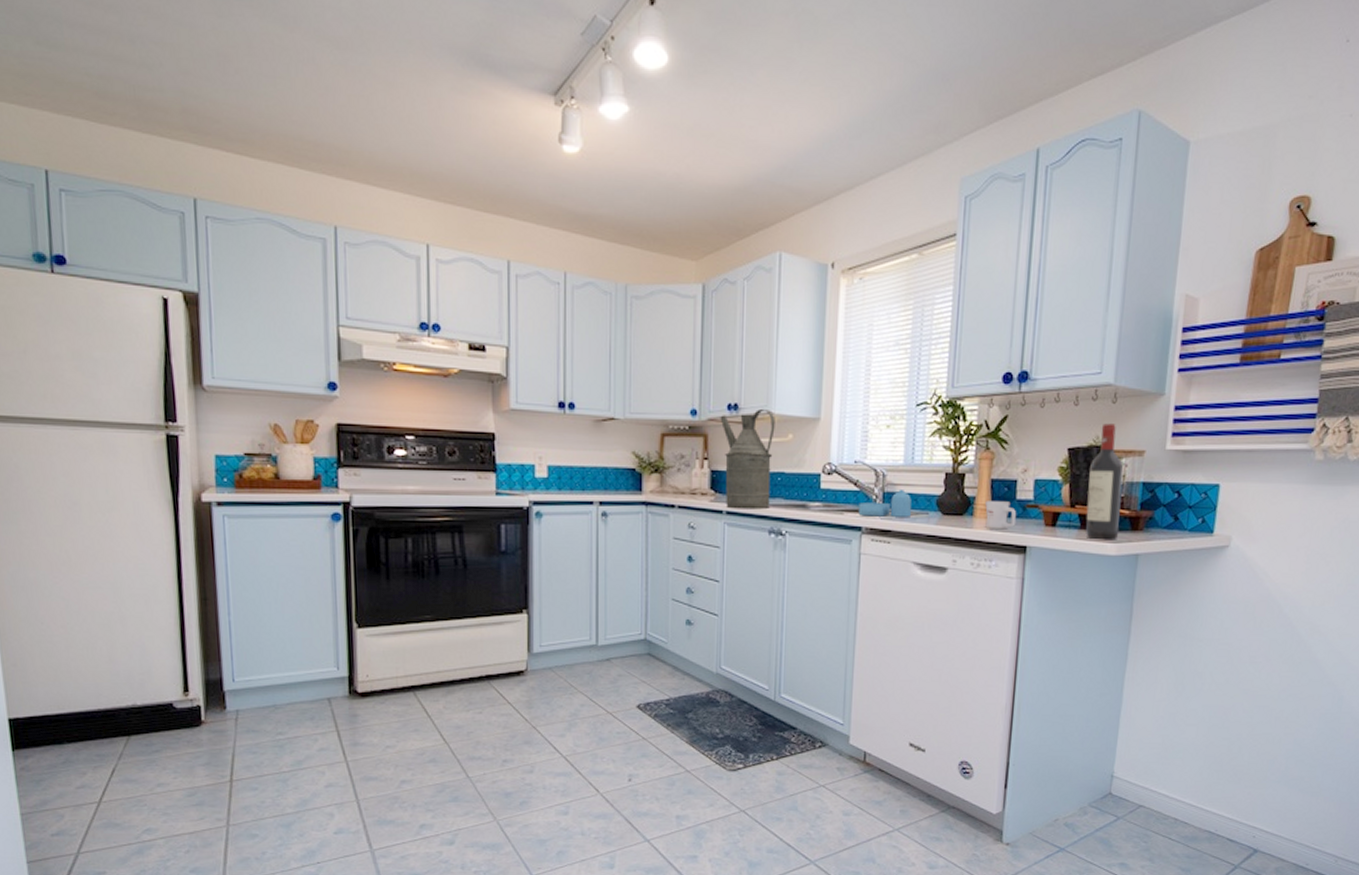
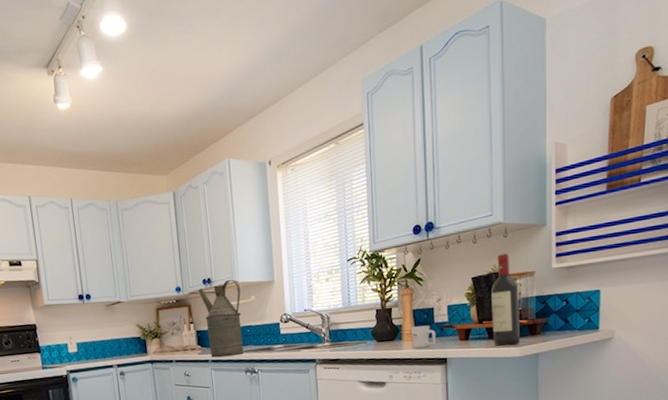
soap dispenser: present [858,490,912,517] -> none [311,327,354,351]

